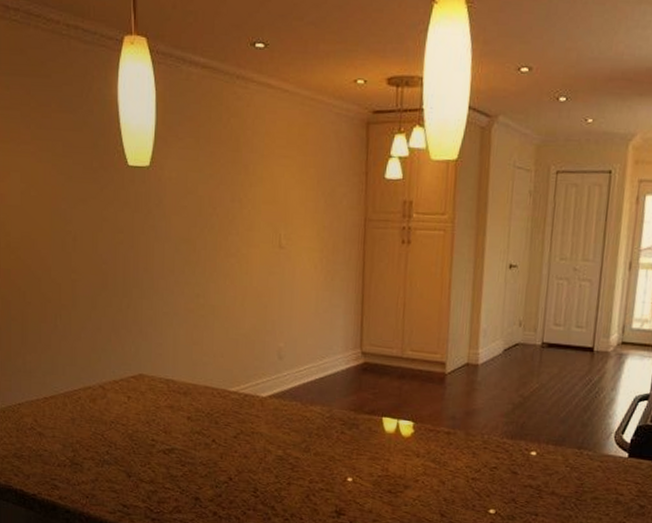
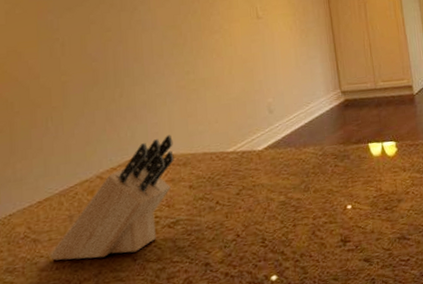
knife block: none [52,359,176,469] -> present [49,135,174,261]

